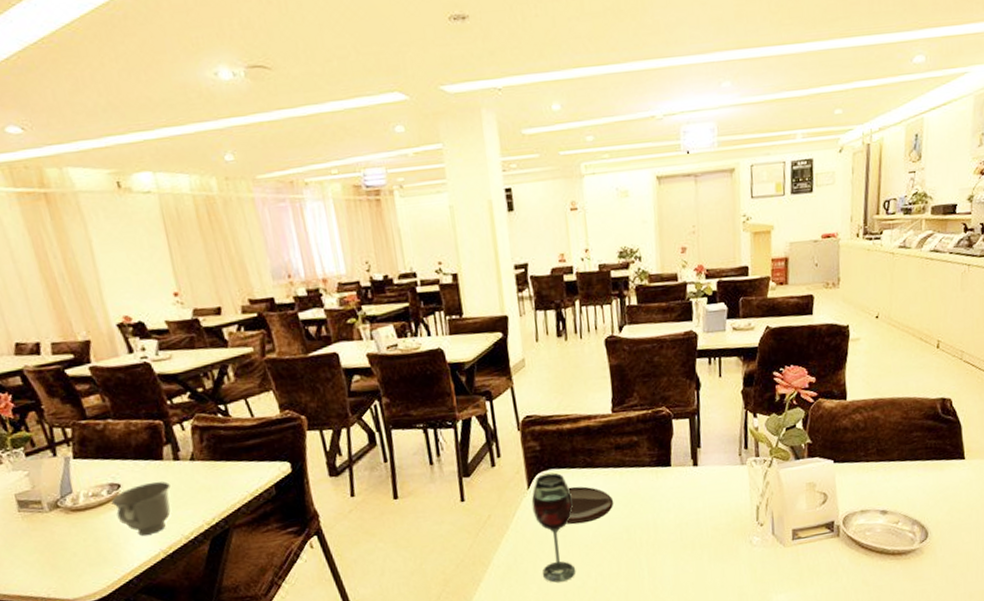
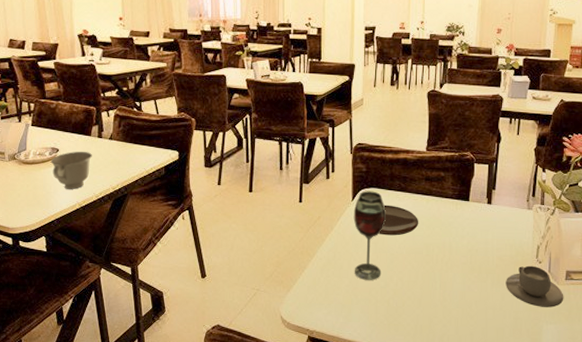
teacup: none [724,529,793,577] -> present [506,265,564,308]

